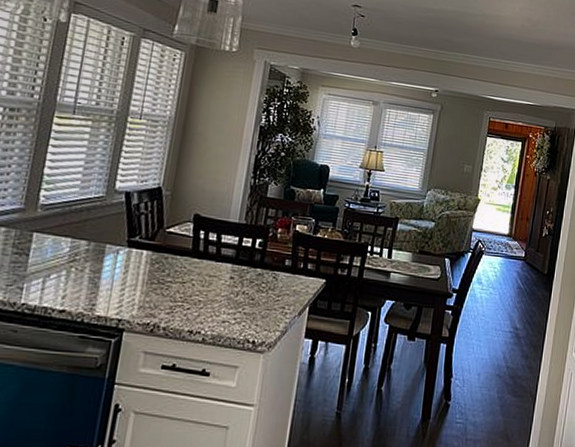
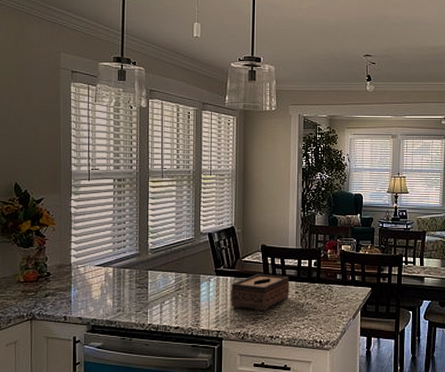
tissue box: none [141,250,225,299] -> present [230,274,290,312]

